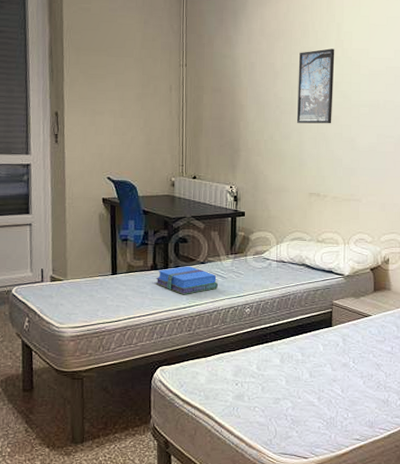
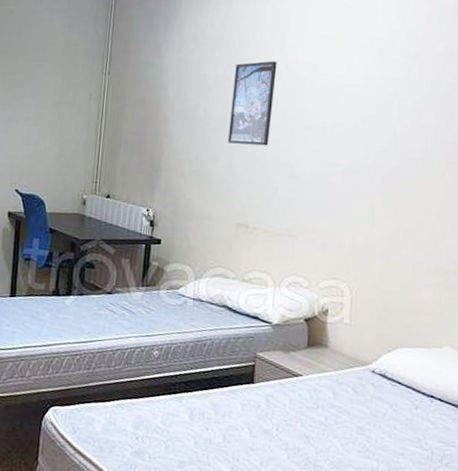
books: present [155,266,219,295] -> none [56,294,125,328]

